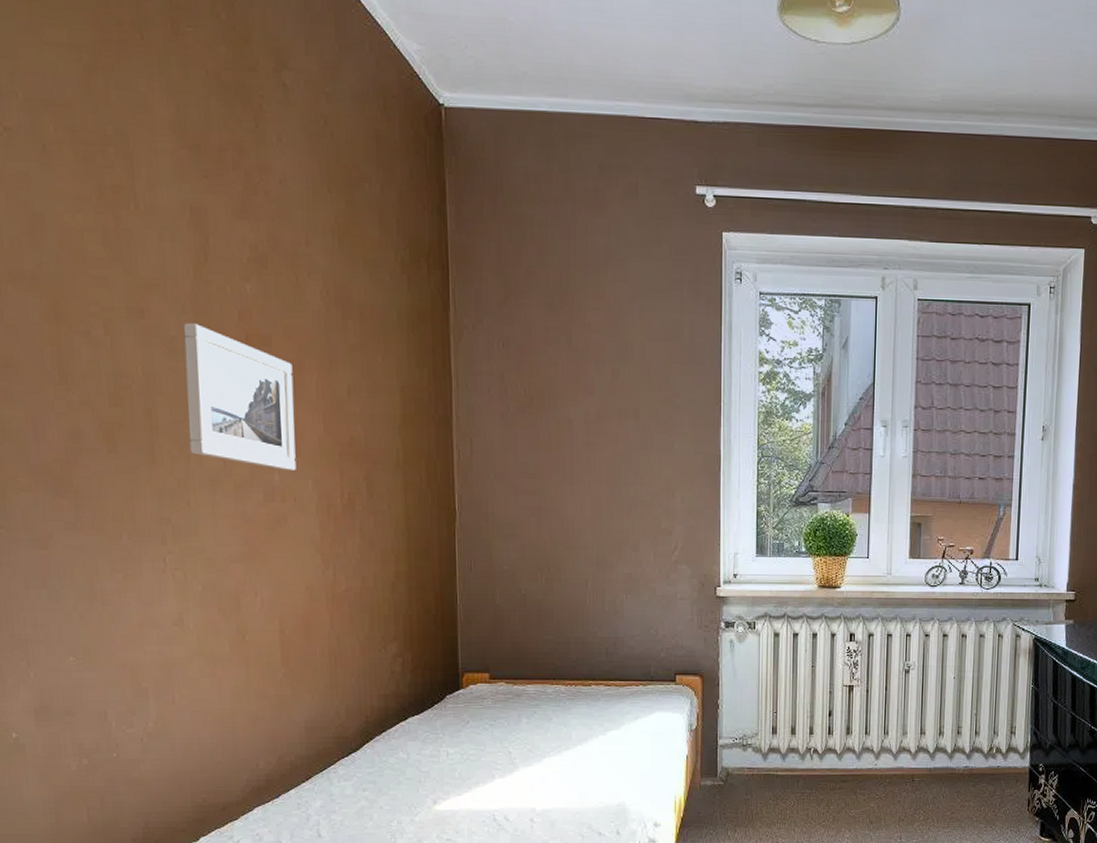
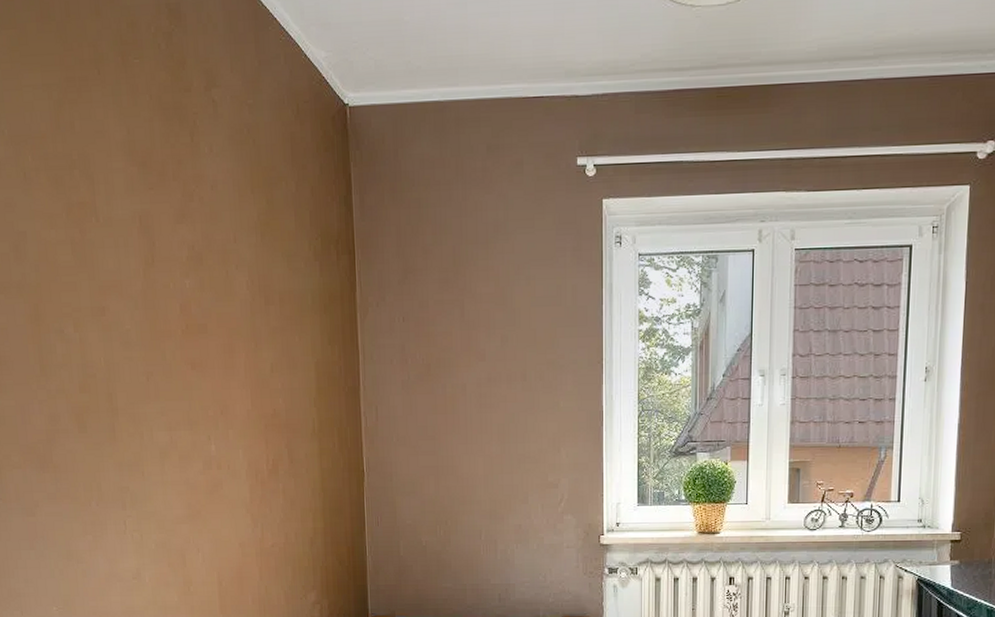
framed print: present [183,324,296,470] -> none [136,318,229,441]

